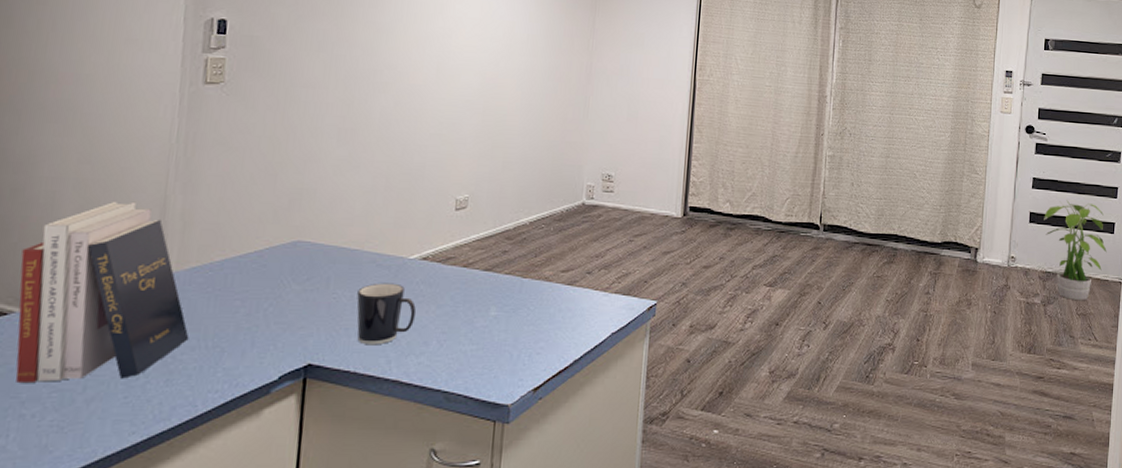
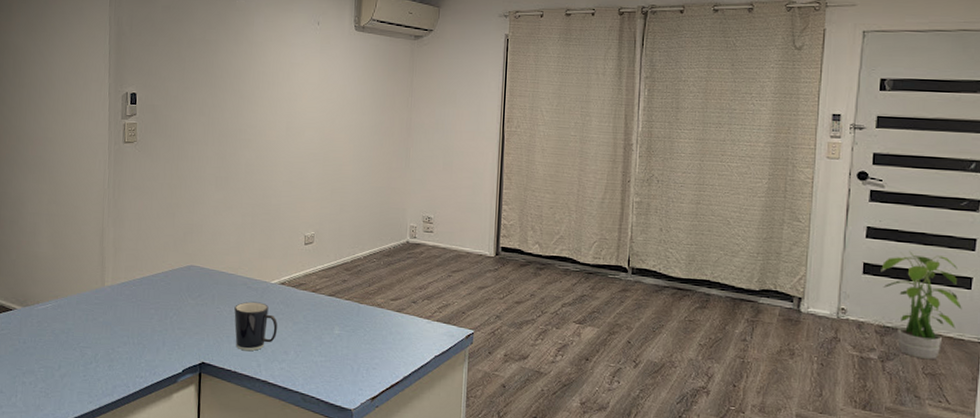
books: present [15,201,190,382] -> none [18,231,122,362]

